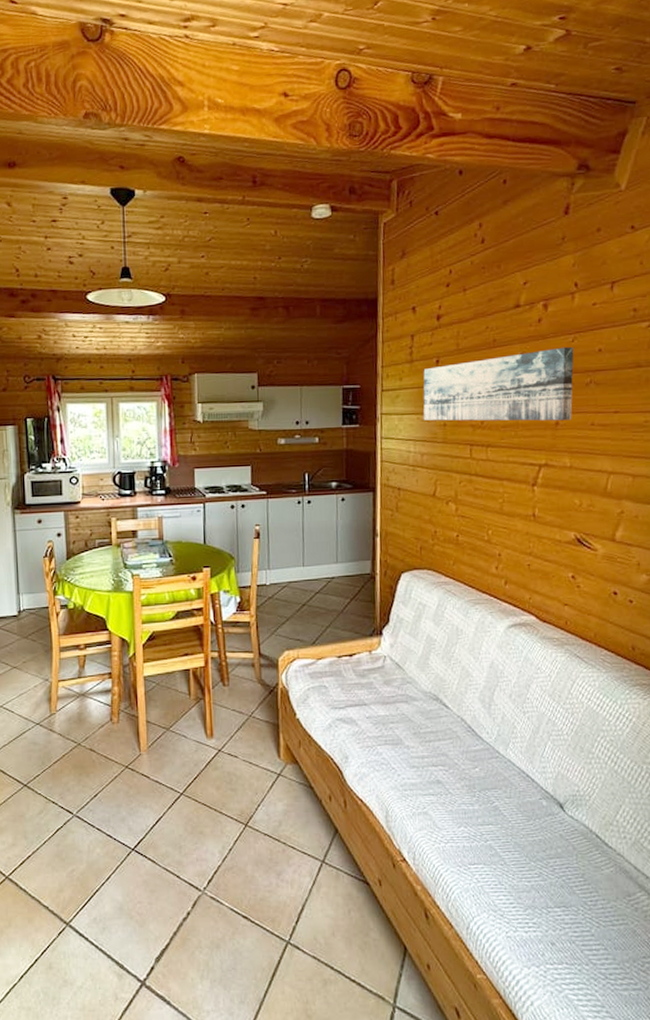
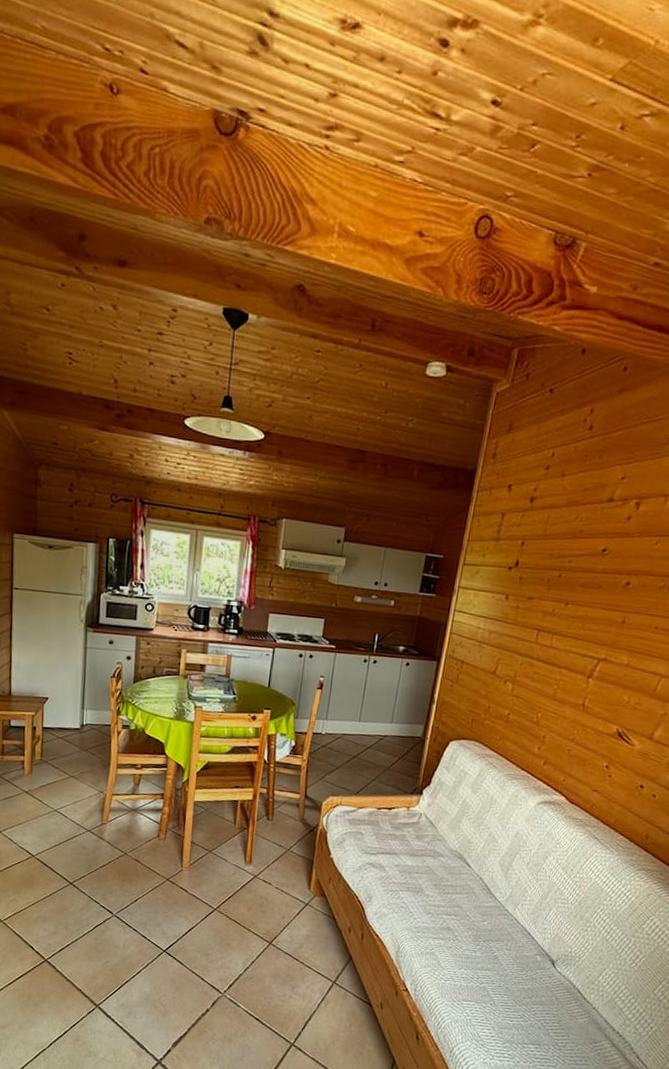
wall art: present [423,346,574,421] -> none [498,548,656,620]

